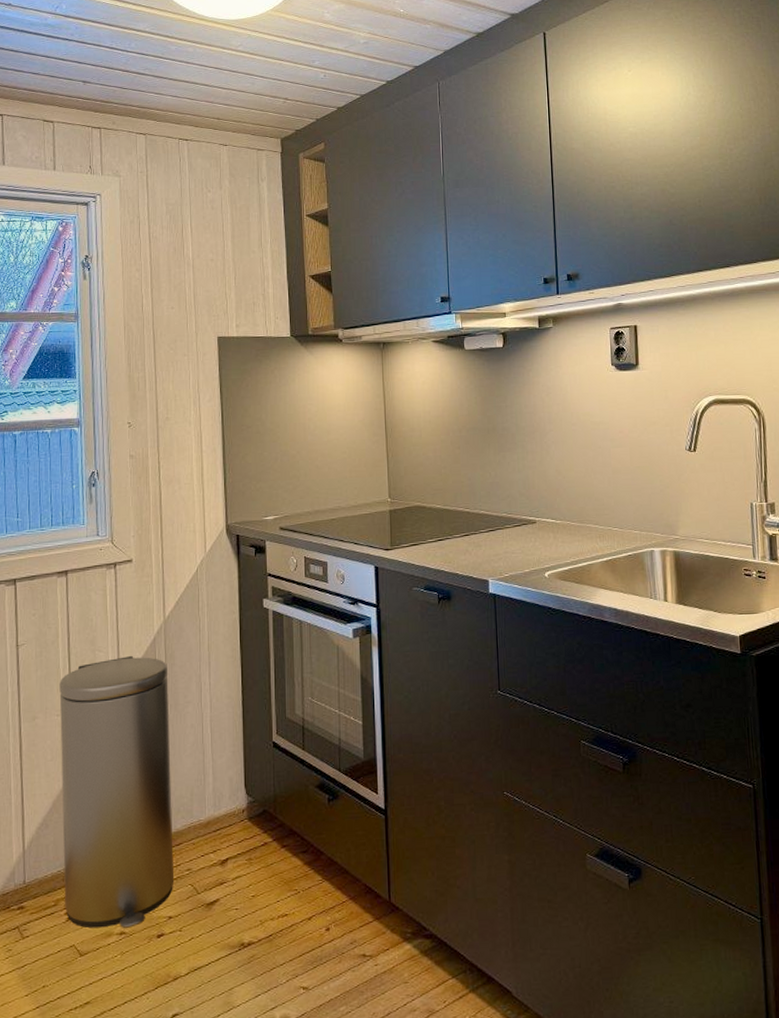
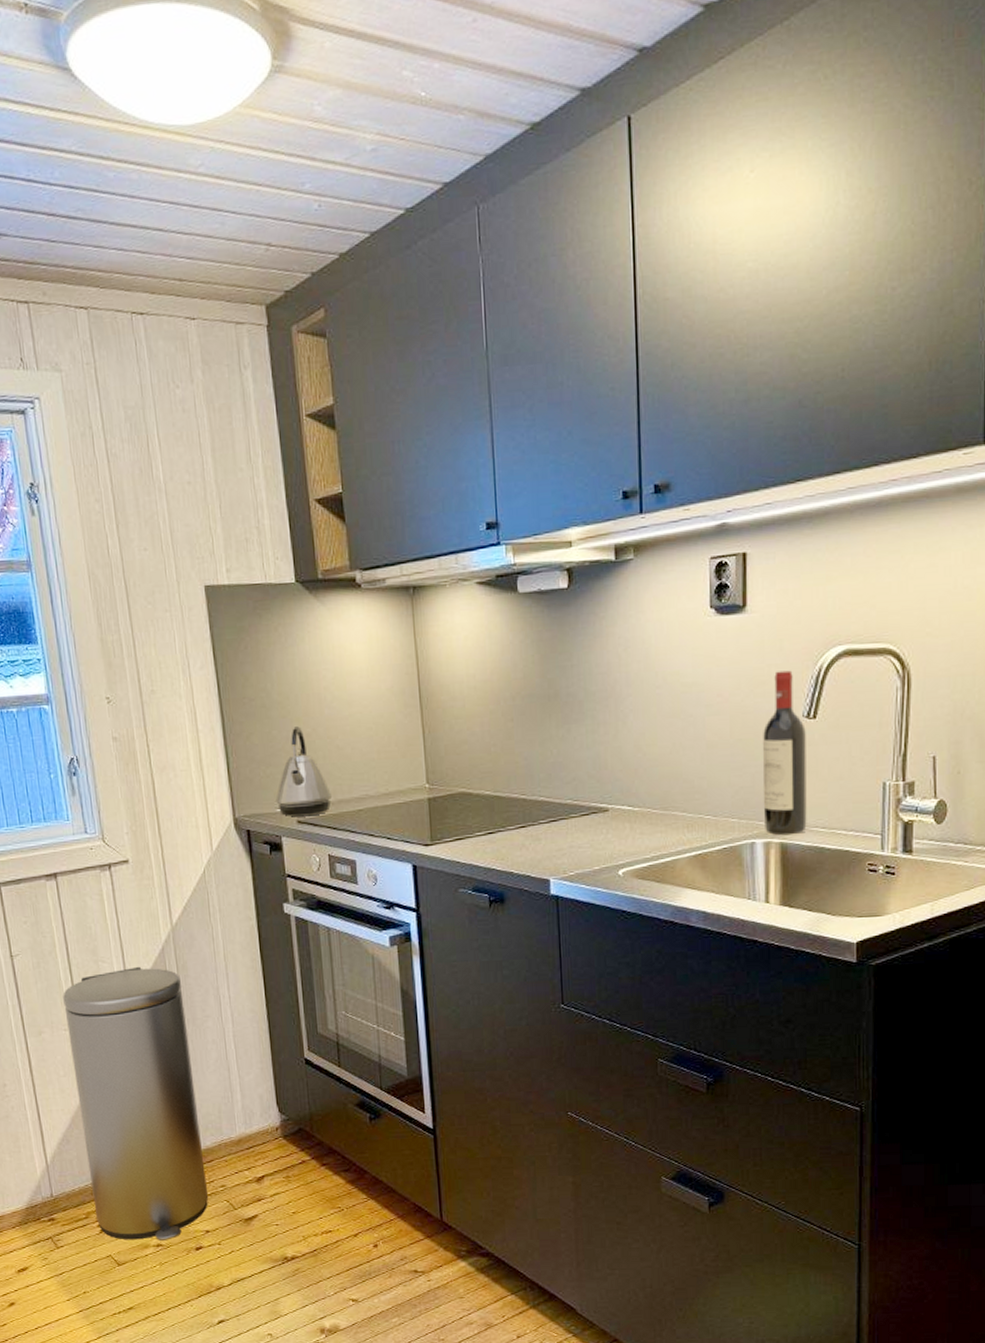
kettle: none [263,449,310,525] -> present [275,726,331,817]
wine bottle: none [656,414,694,545] -> present [762,670,807,836]

